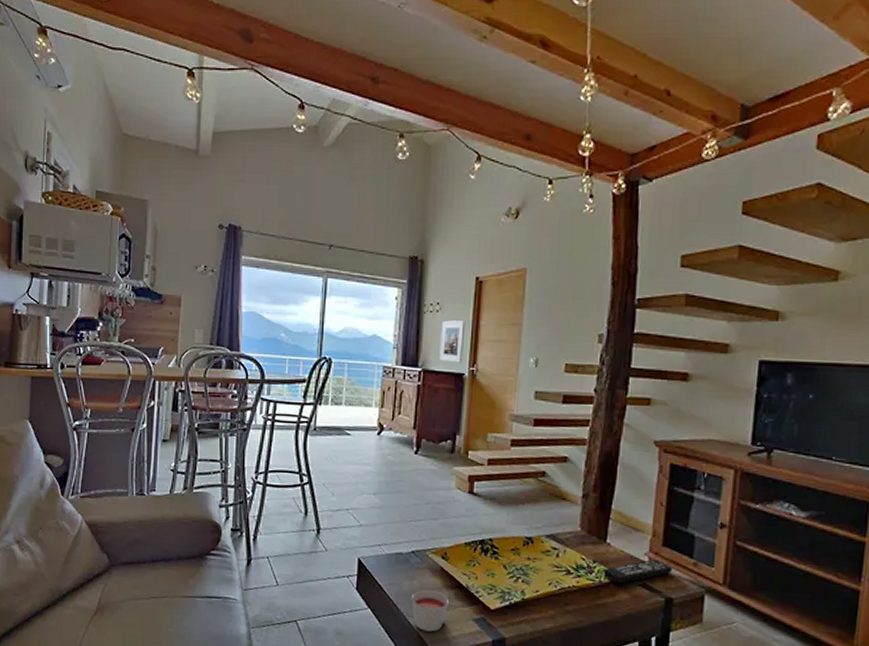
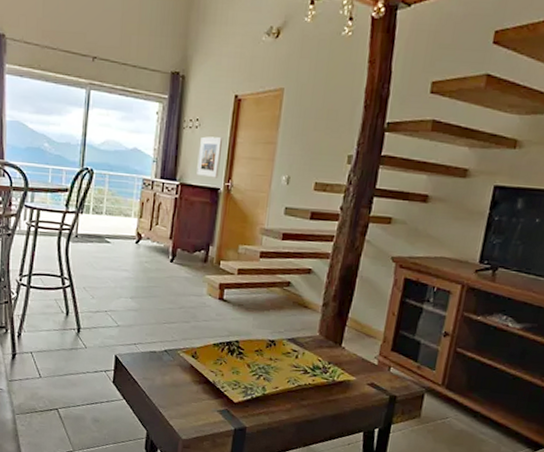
candle: present [412,589,449,632] -> none [163,384,197,421]
remote control: present [603,560,673,584] -> none [336,362,399,383]

